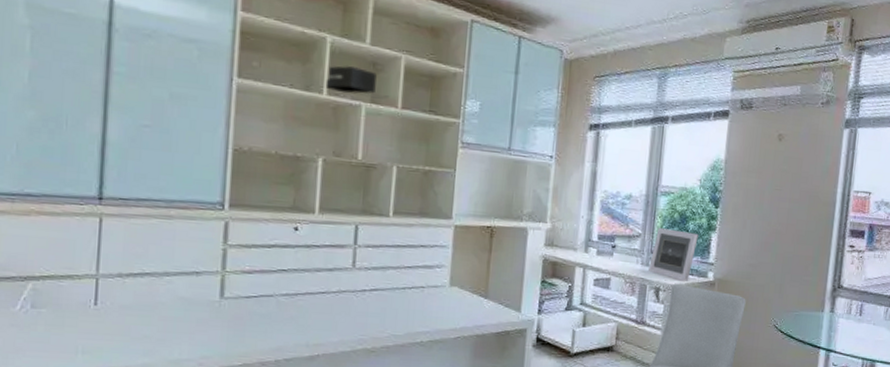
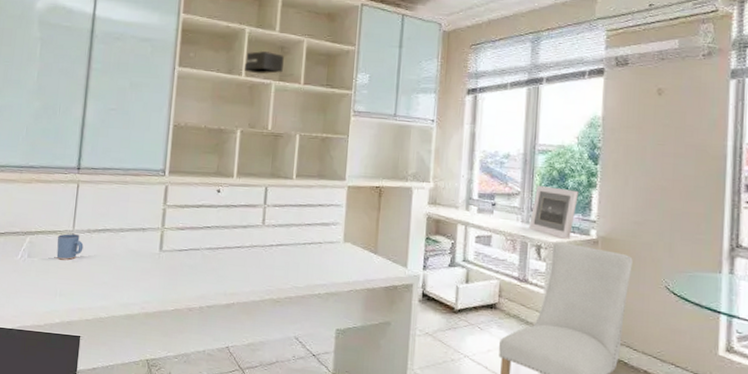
mug: none [73,278,113,311] -> present [56,233,84,260]

